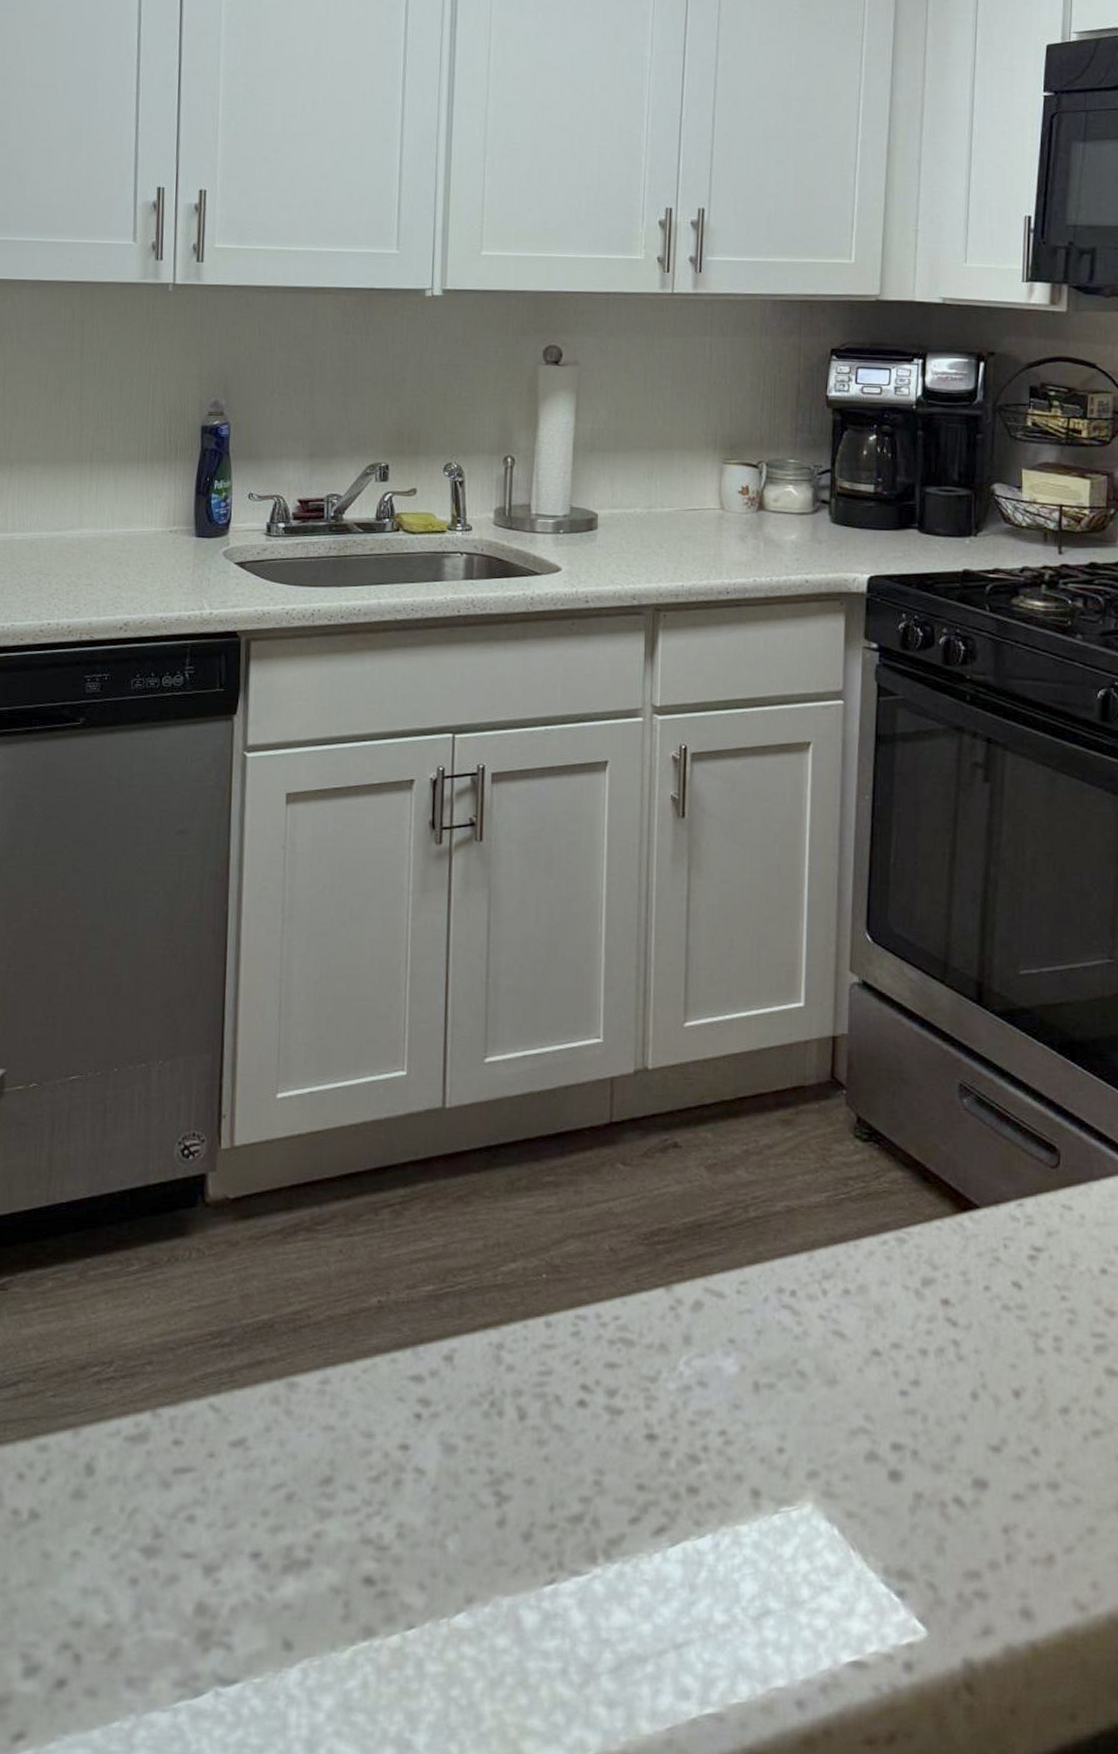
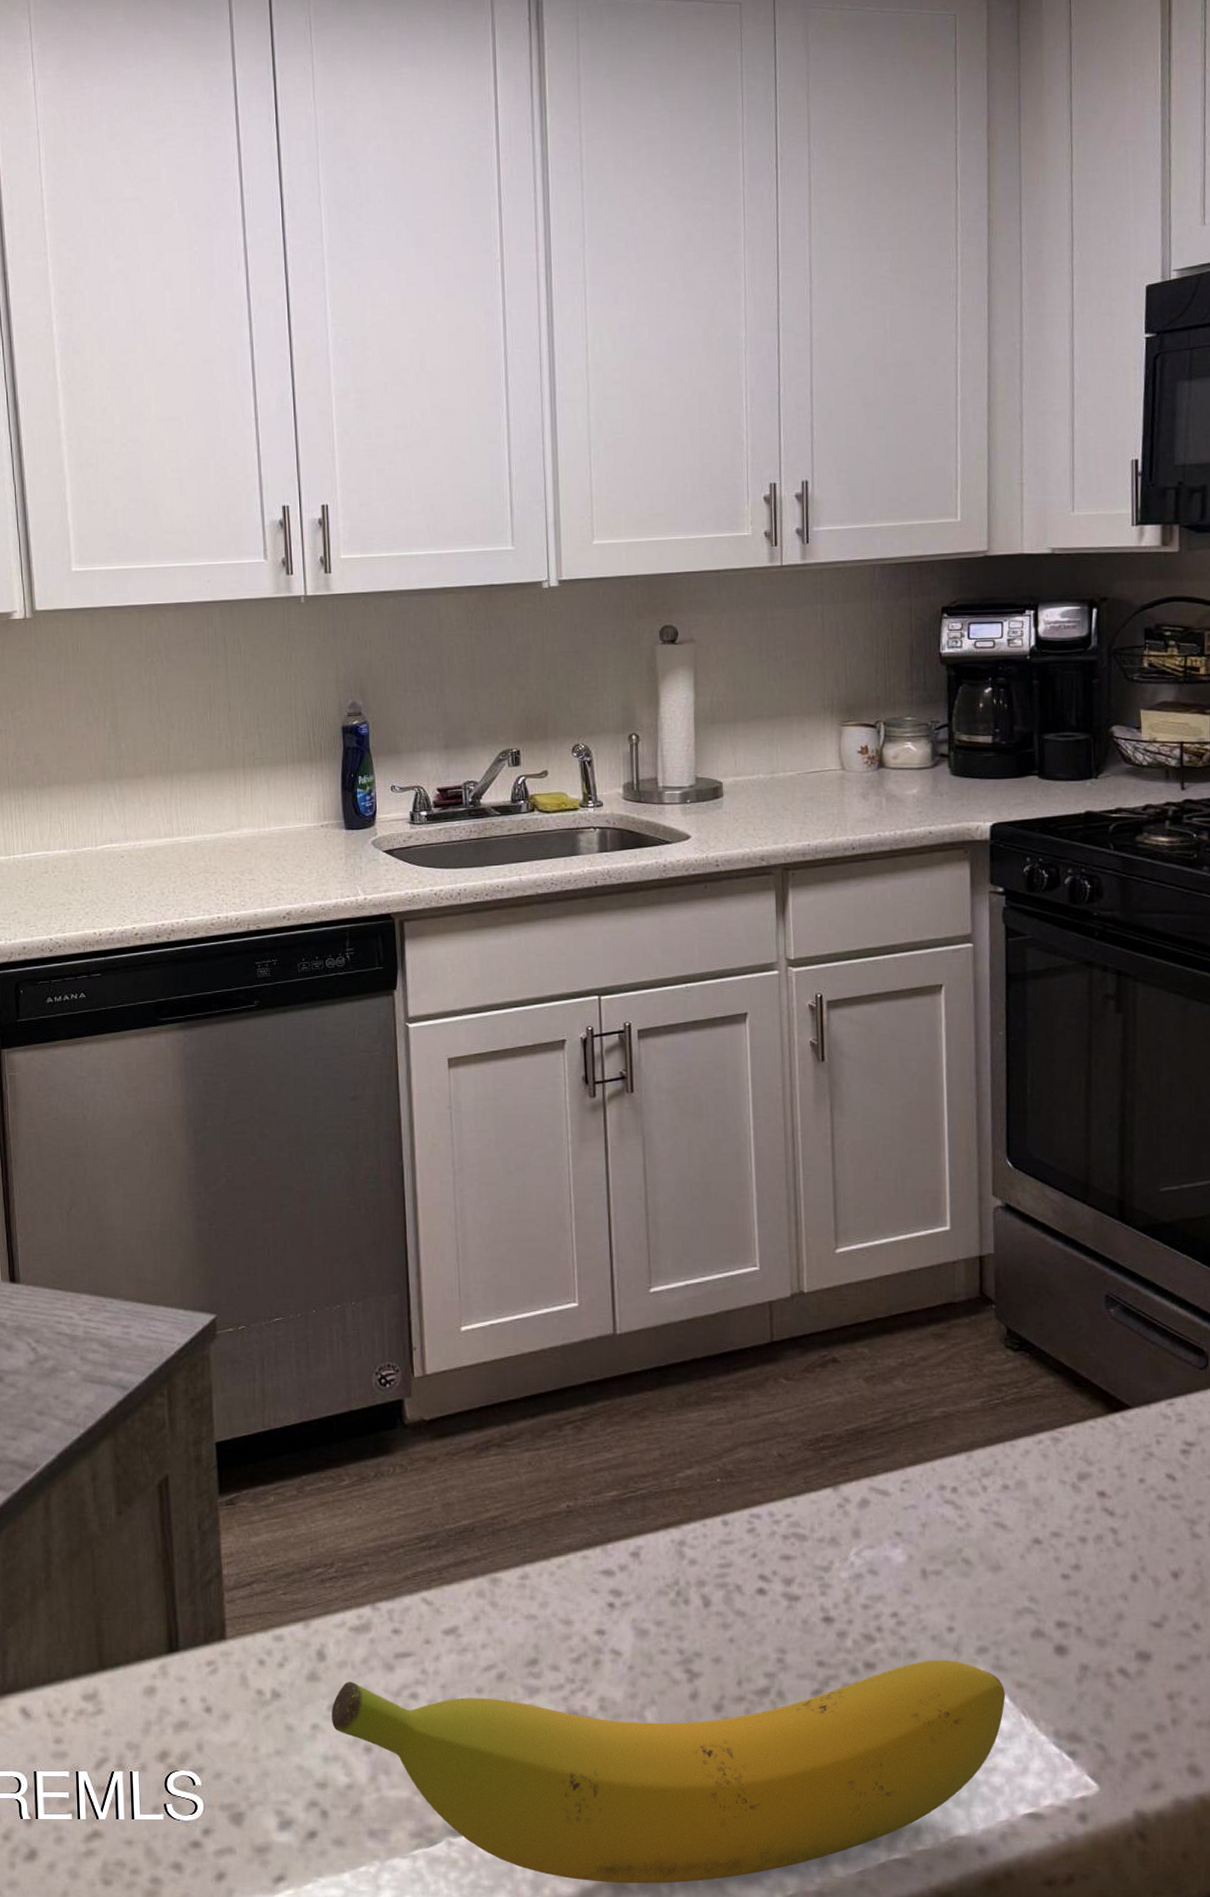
banana: none [95,1484,835,1743] -> present [331,1660,1006,1884]

